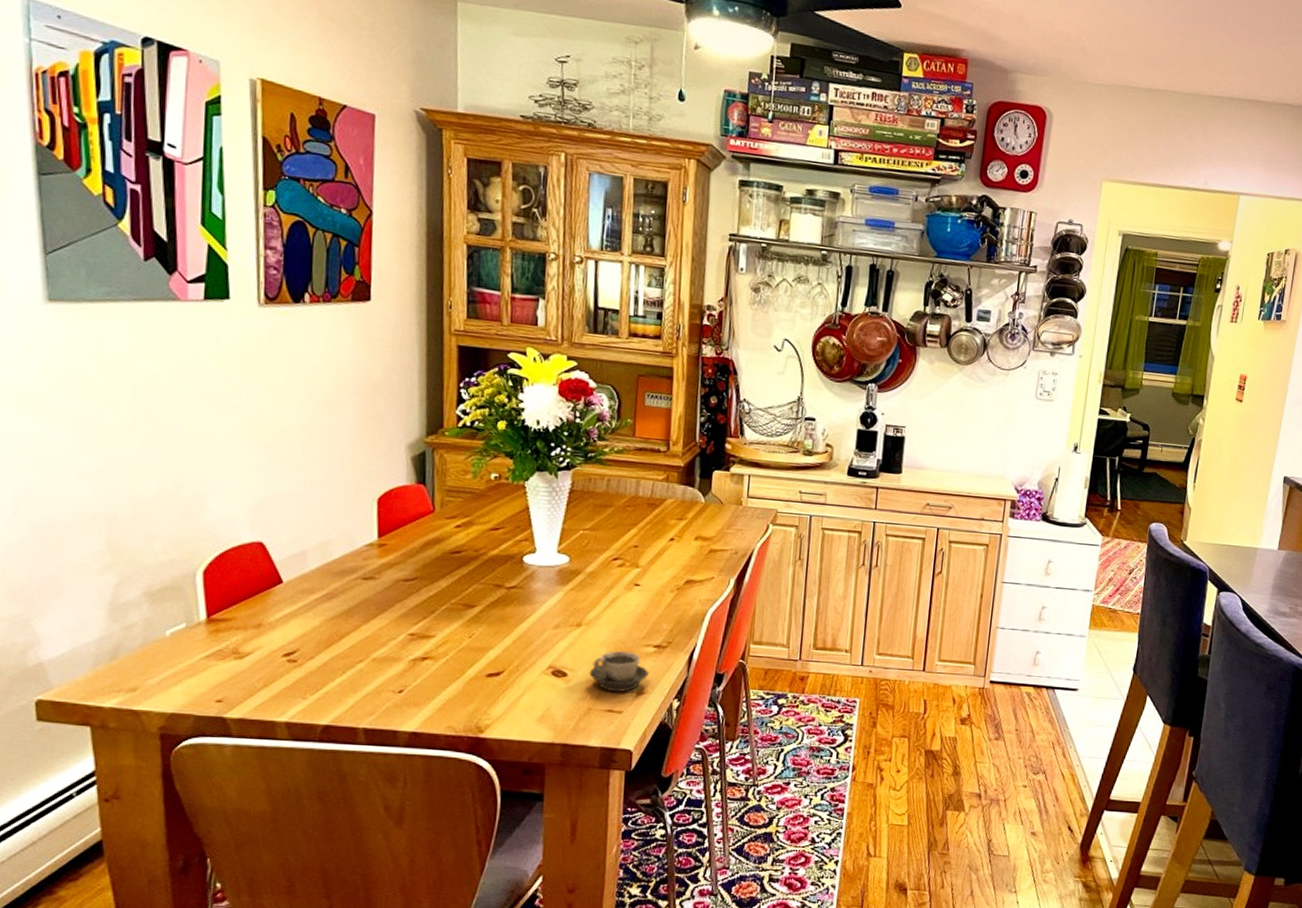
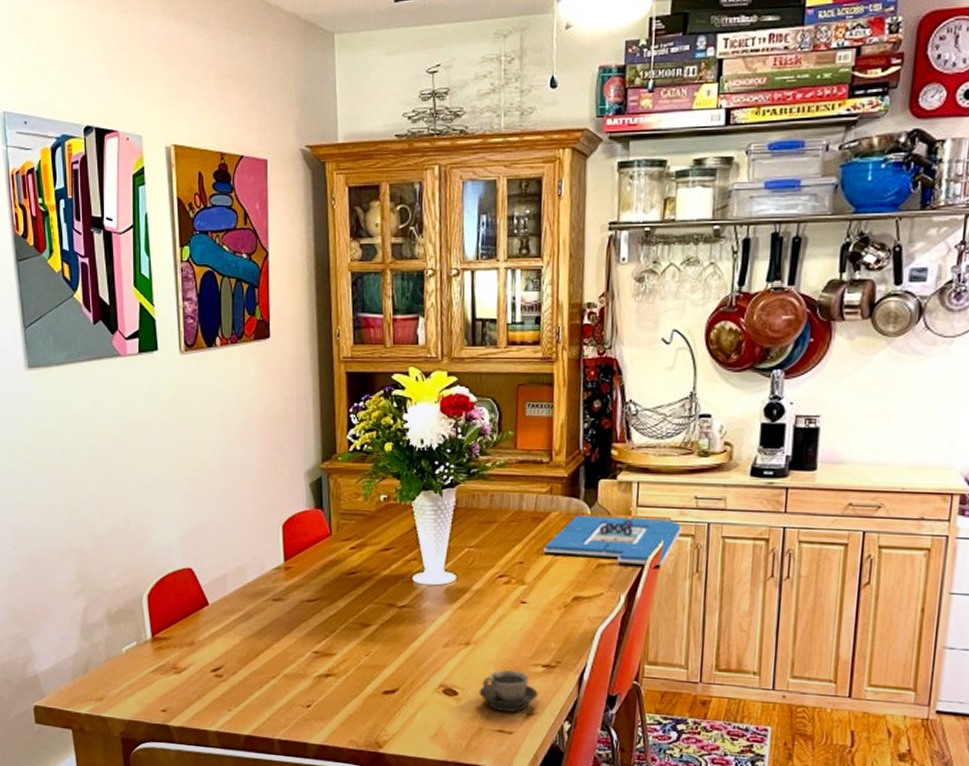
board game: none [658,503,788,553] -> present [543,515,682,566]

